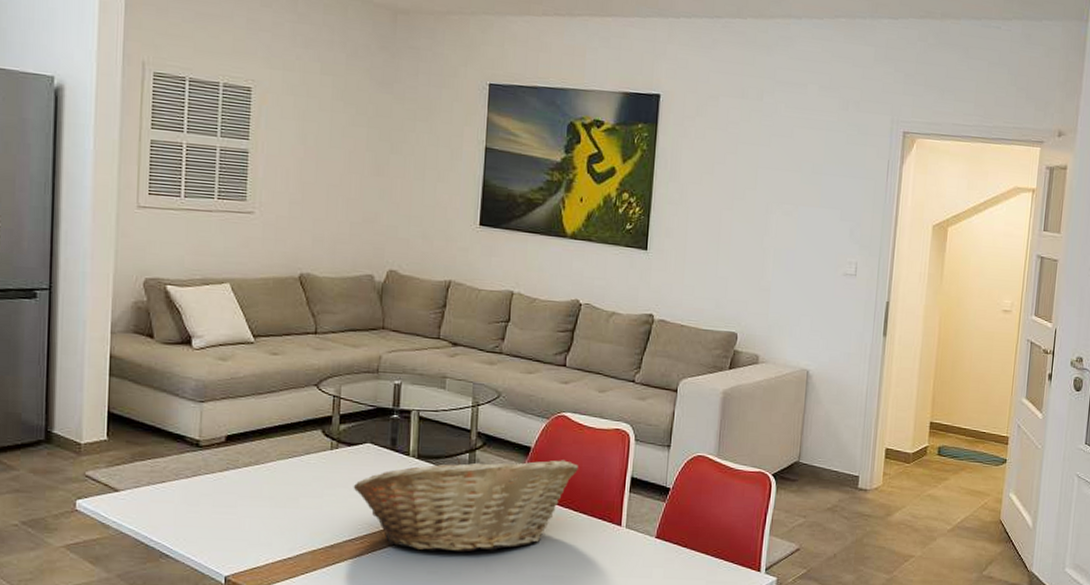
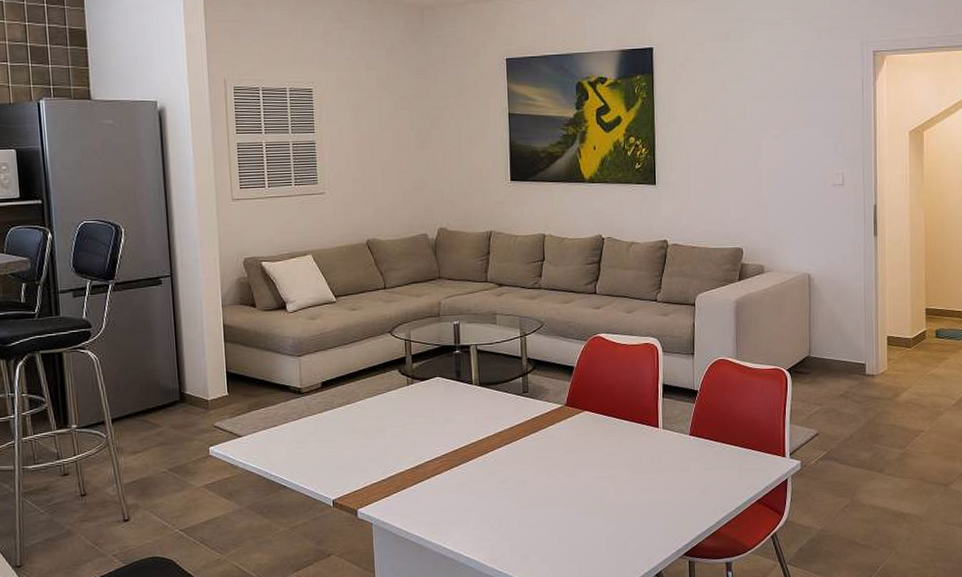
fruit basket: present [353,457,578,553] -> none [429,375,616,464]

